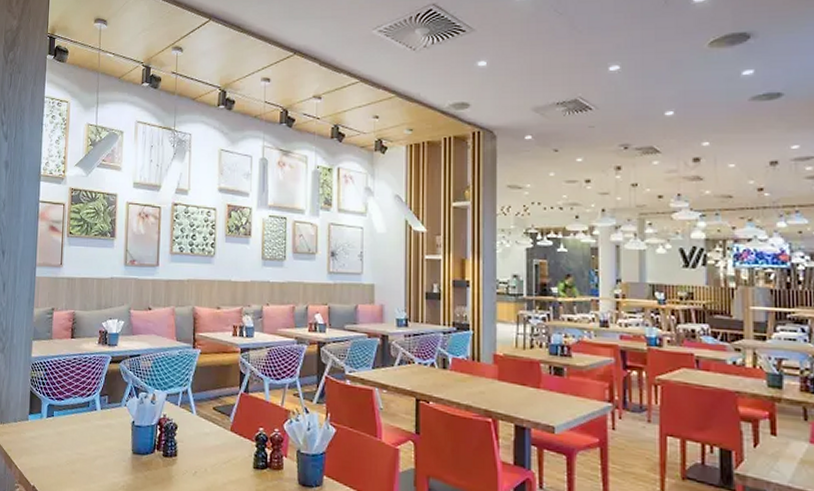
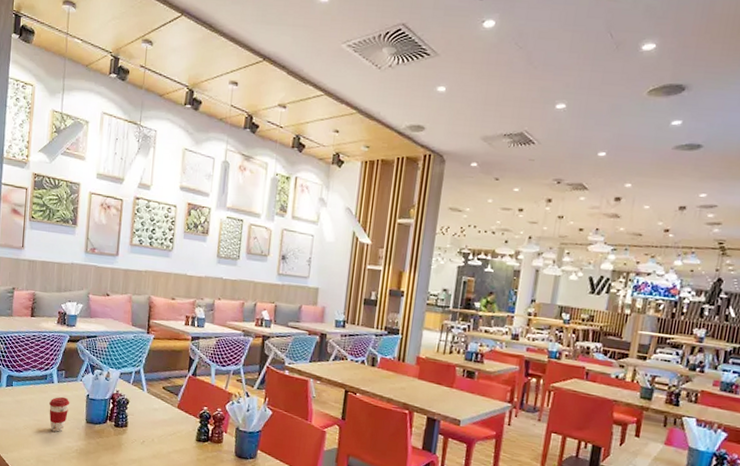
coffee cup: none [92,425,114,466] -> present [48,396,70,432]

